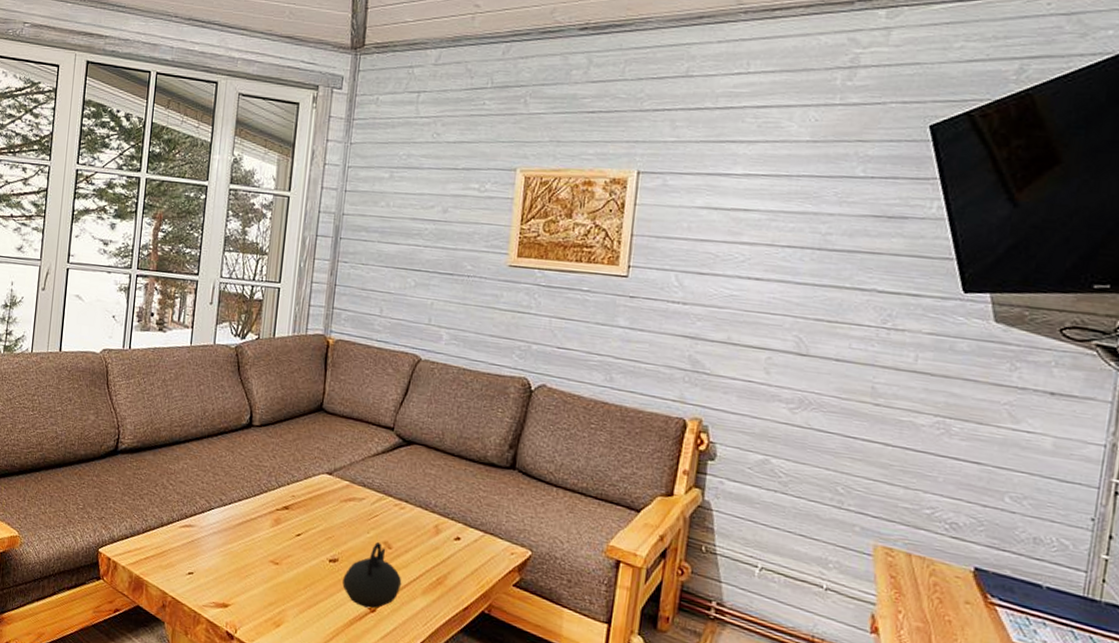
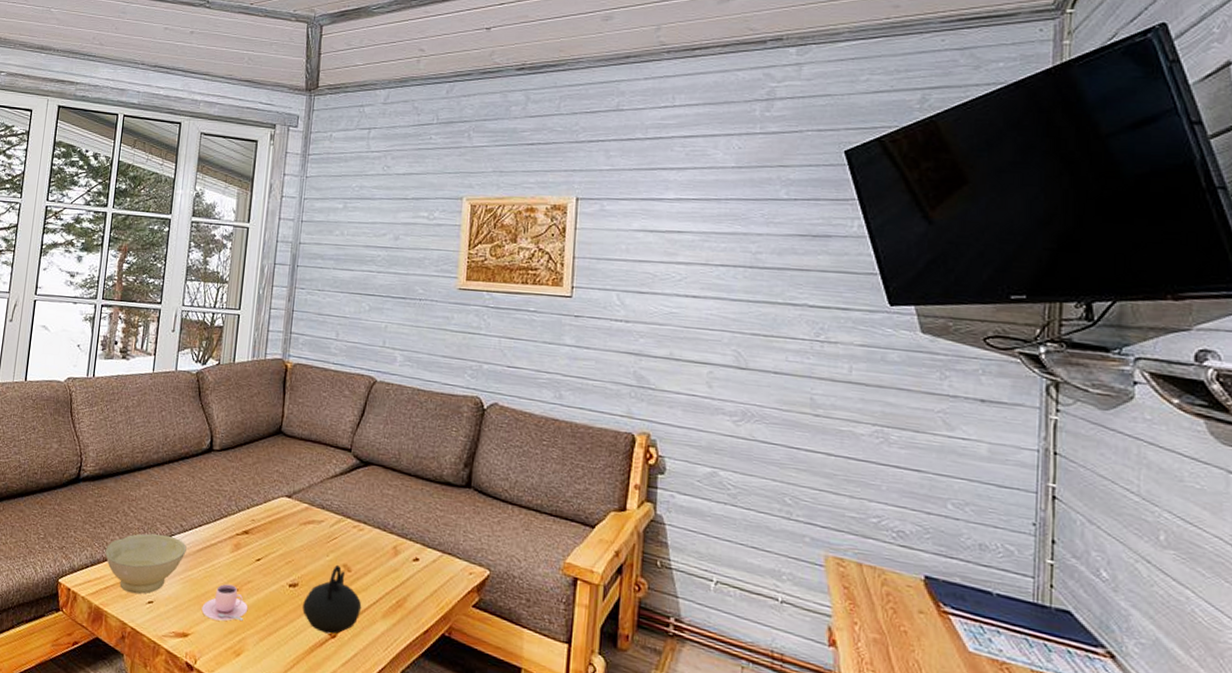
bowl: none [144,506,226,565] -> present [105,533,187,594]
teacup: none [241,557,288,594] -> present [201,584,248,622]

